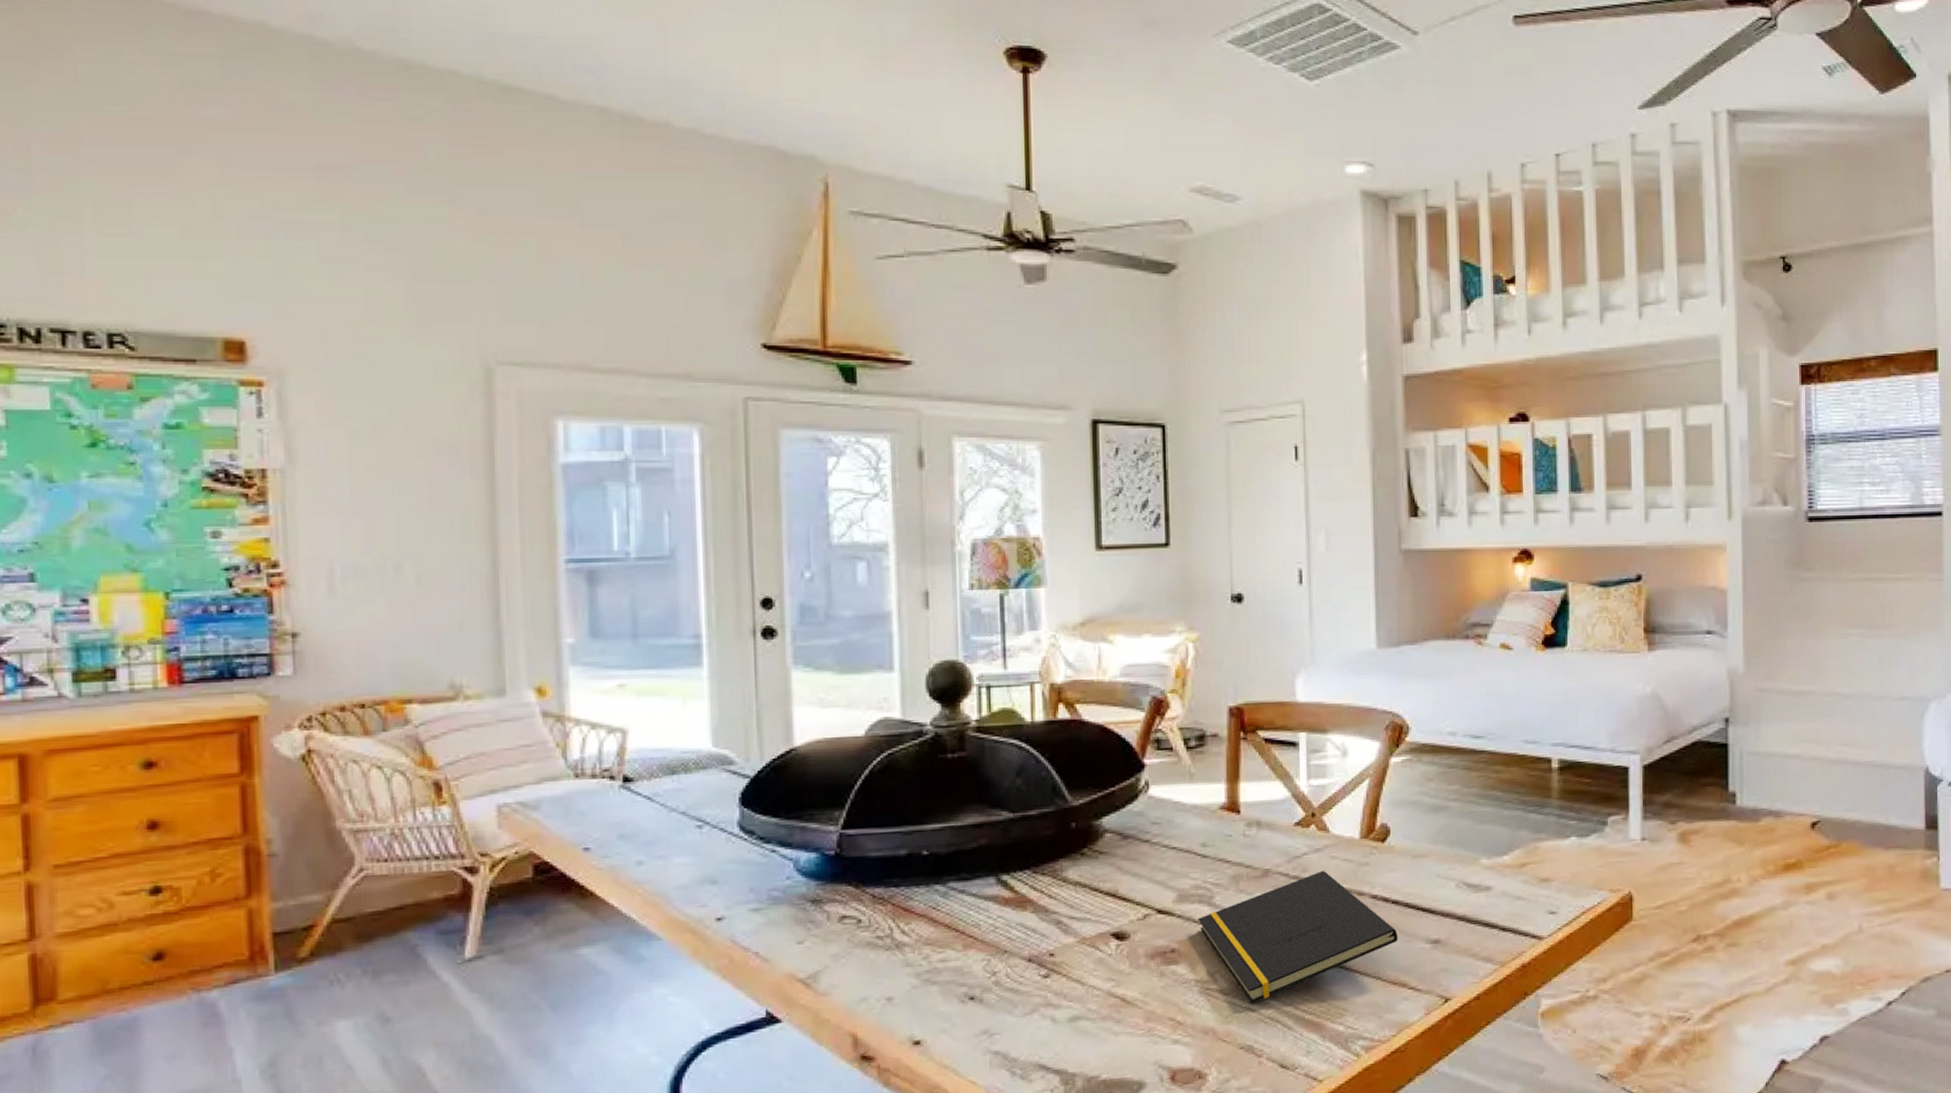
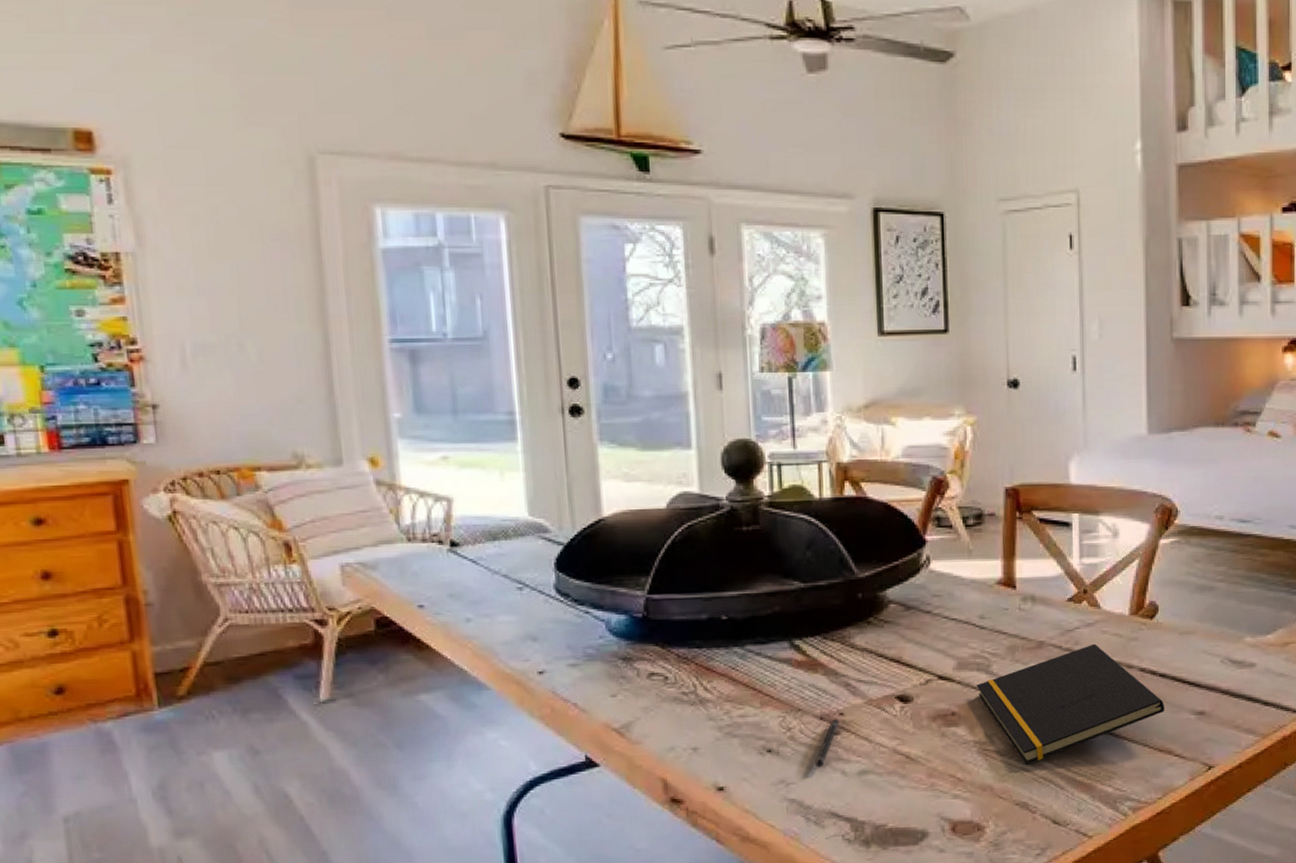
pen: none [1022,960,1050,1016] -> present [815,718,840,768]

